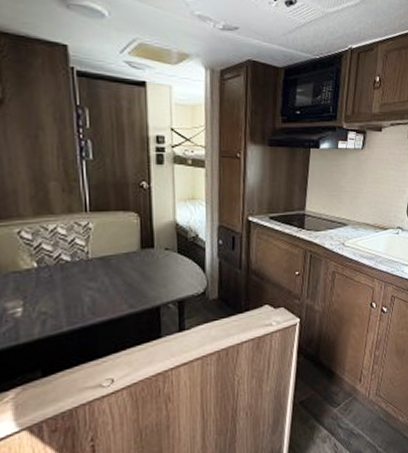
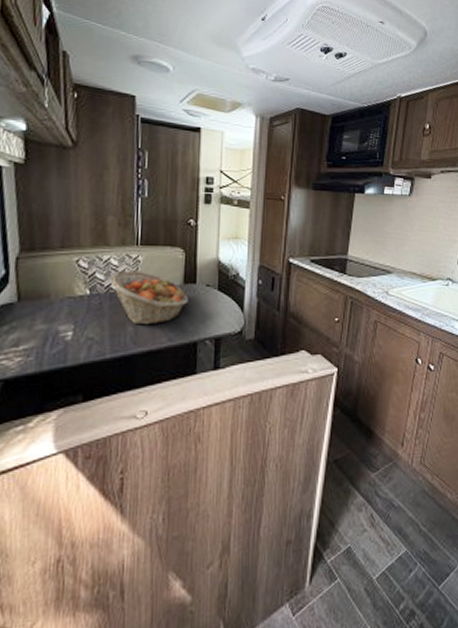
fruit basket: none [59,238,147,295] -> present [110,270,188,325]

